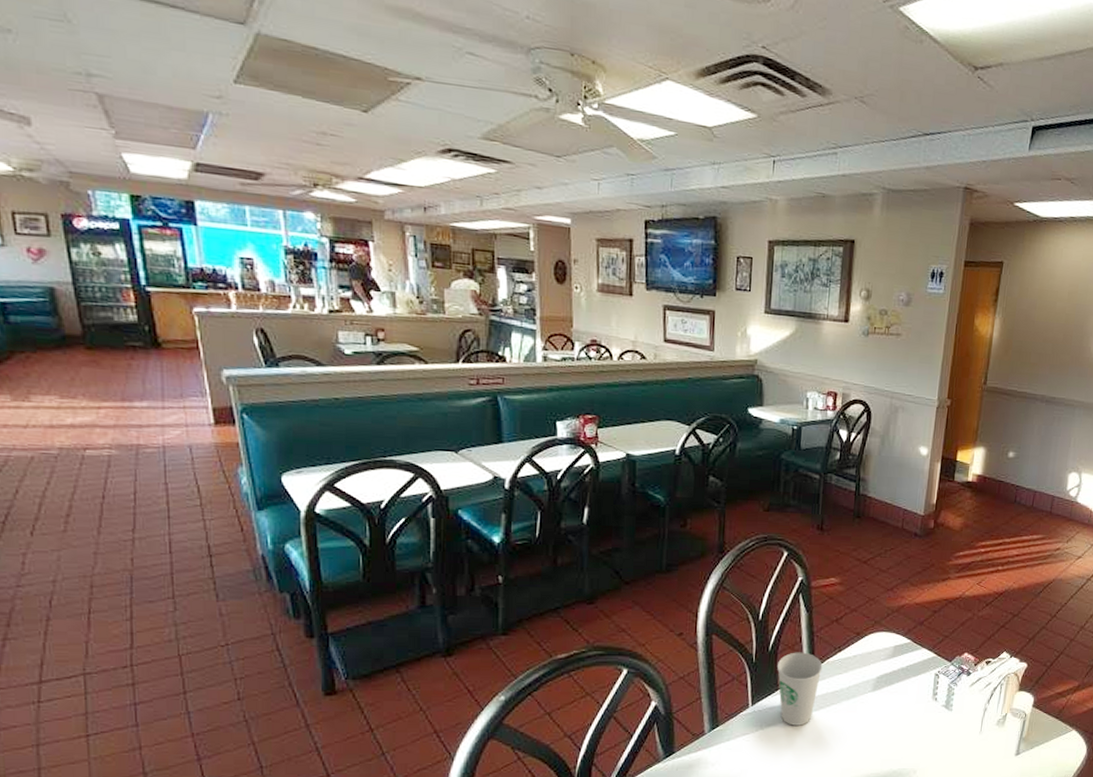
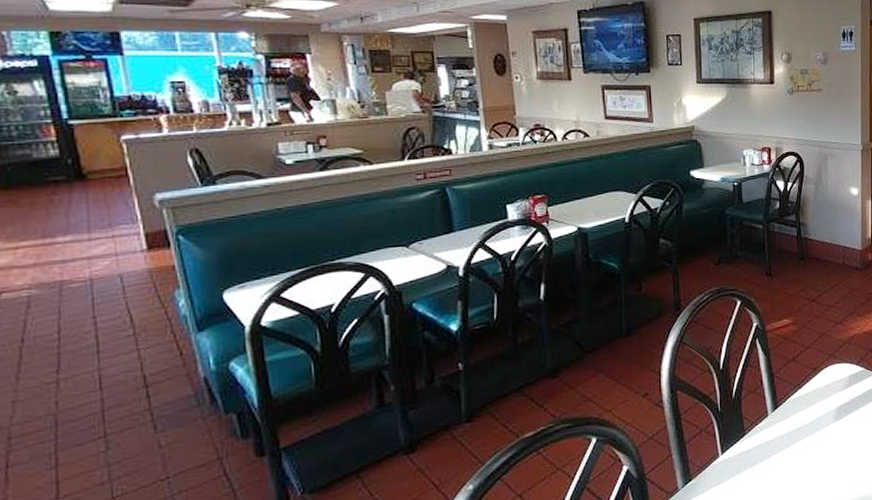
paper cup: present [776,652,823,726] -> none [741,394,785,468]

